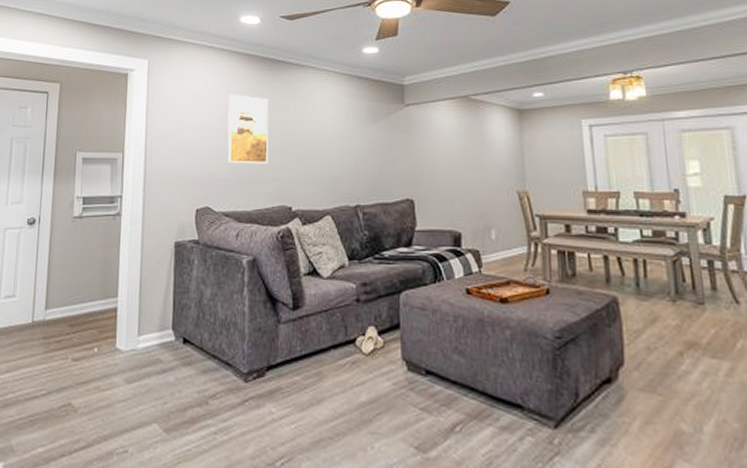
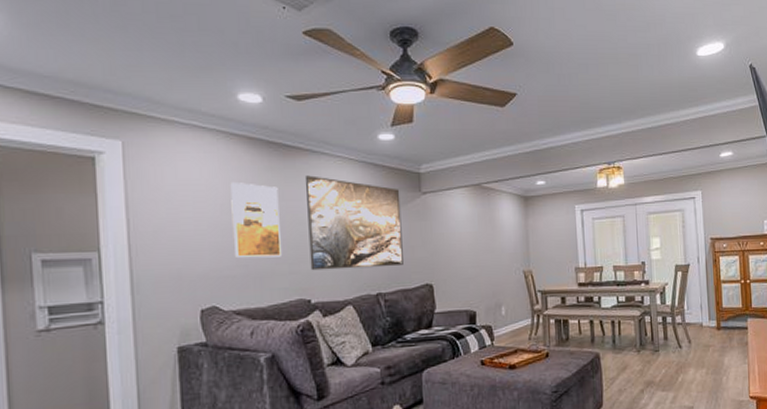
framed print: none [292,88,384,179] -> present [304,175,403,271]

